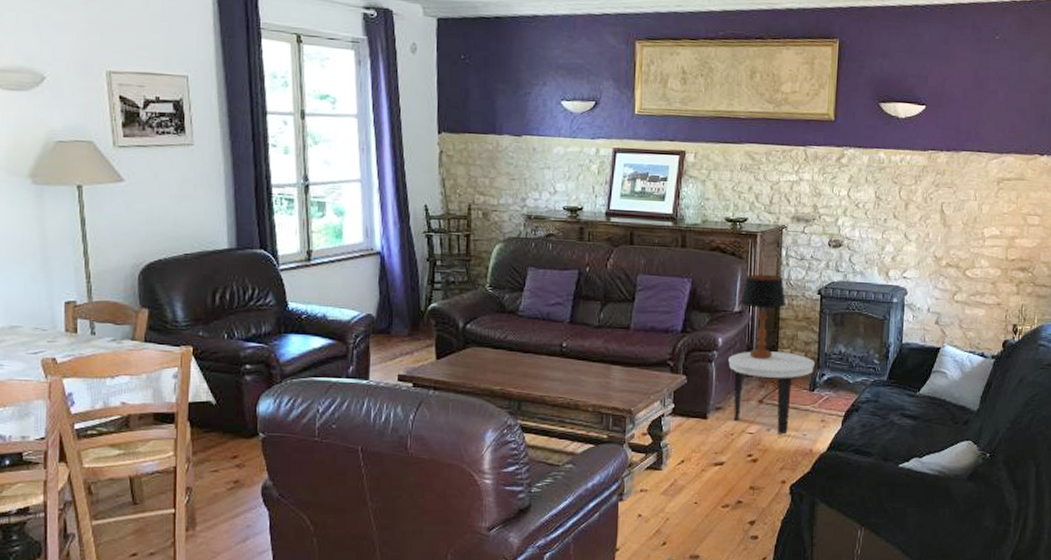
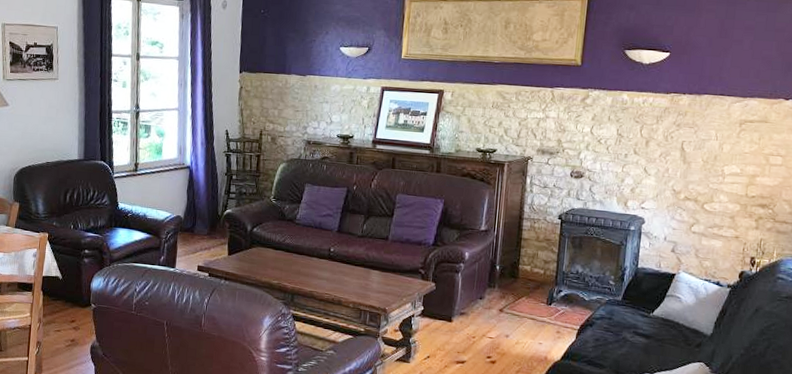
side table: present [728,351,815,435] -> none [473,266,553,342]
table lamp: present [740,274,786,359] -> none [486,198,528,274]

